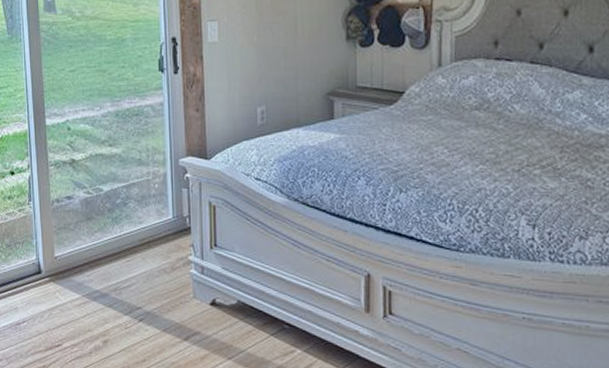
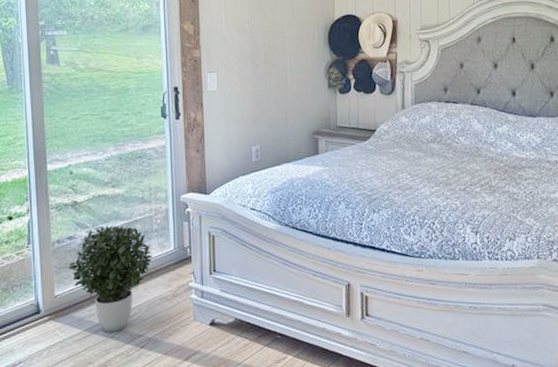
potted plant: none [67,186,151,302] -> present [68,225,153,334]

